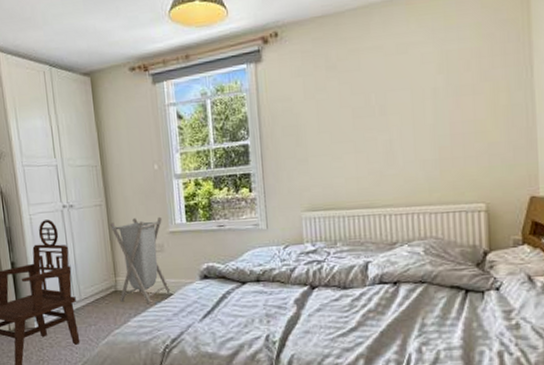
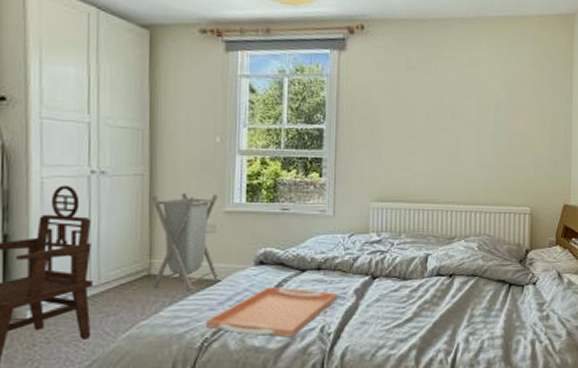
serving tray: none [165,299,279,345] -> present [206,287,337,338]

